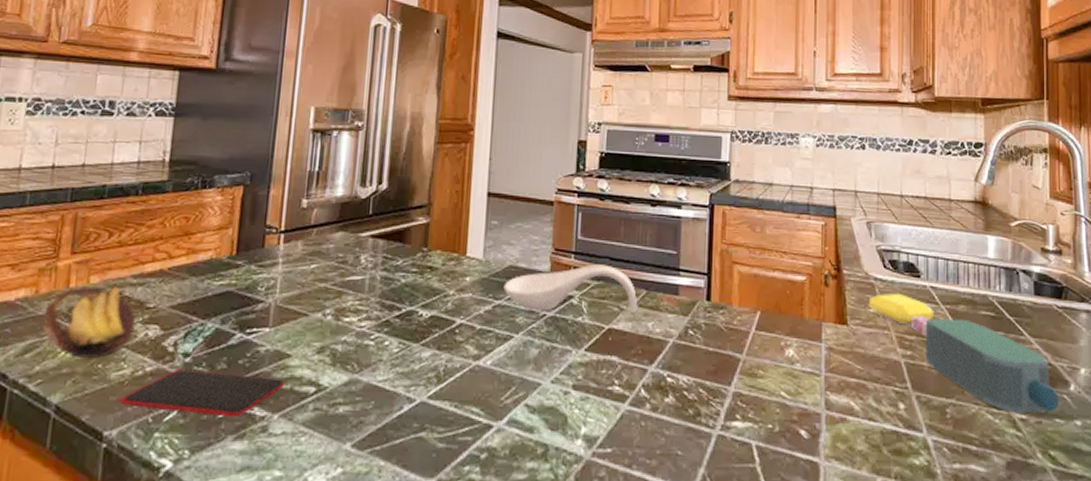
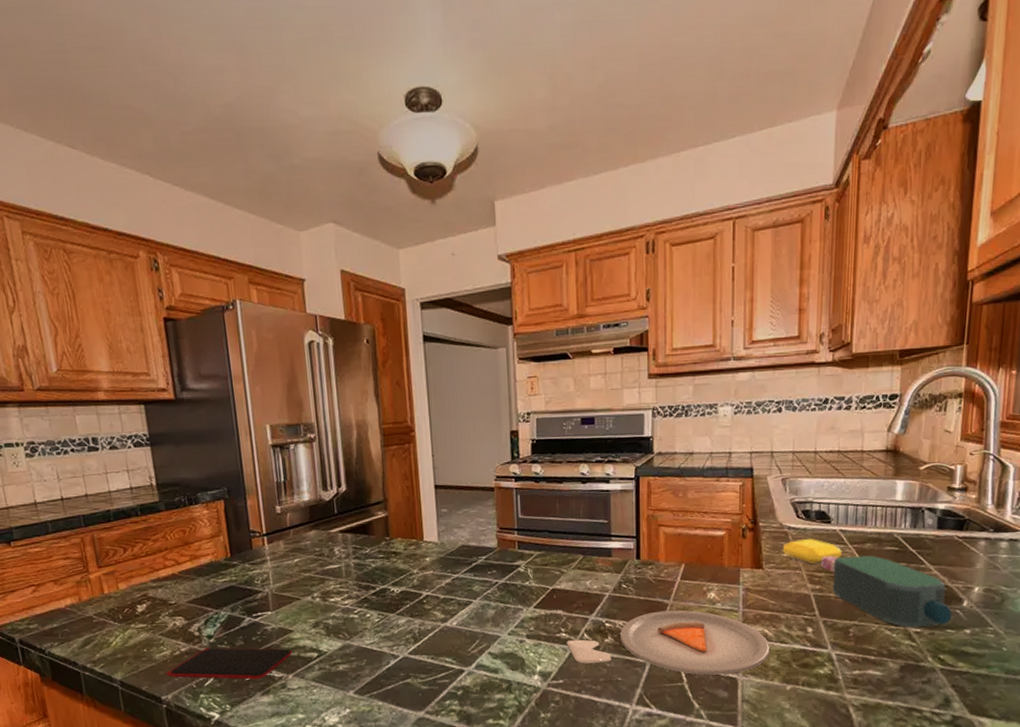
banana: present [42,286,135,359] -> none [89,590,164,646]
spoon rest: present [503,264,638,313] -> none [459,537,577,580]
dinner plate: none [619,367,856,457] -> present [566,610,770,675]

